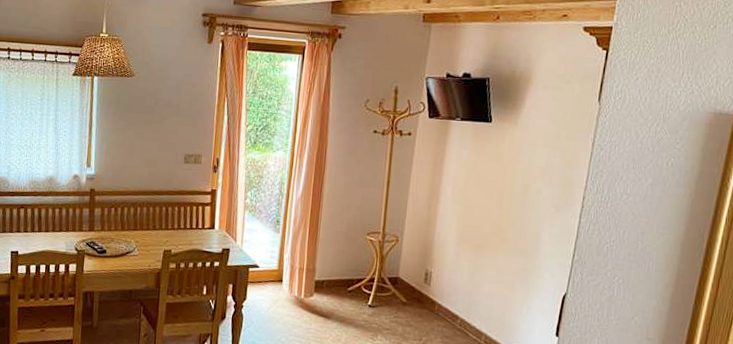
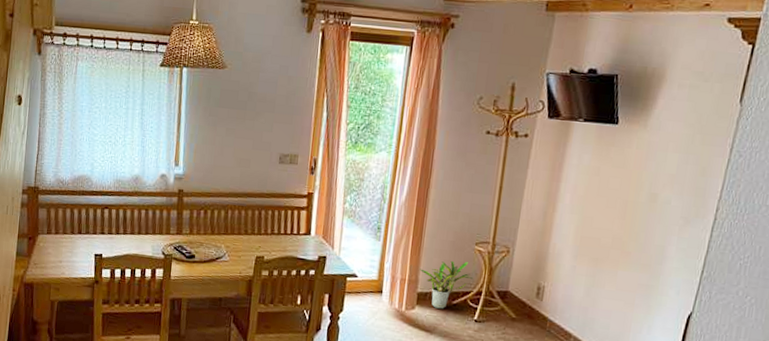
potted plant: none [316,250,365,296] -> present [419,261,473,309]

